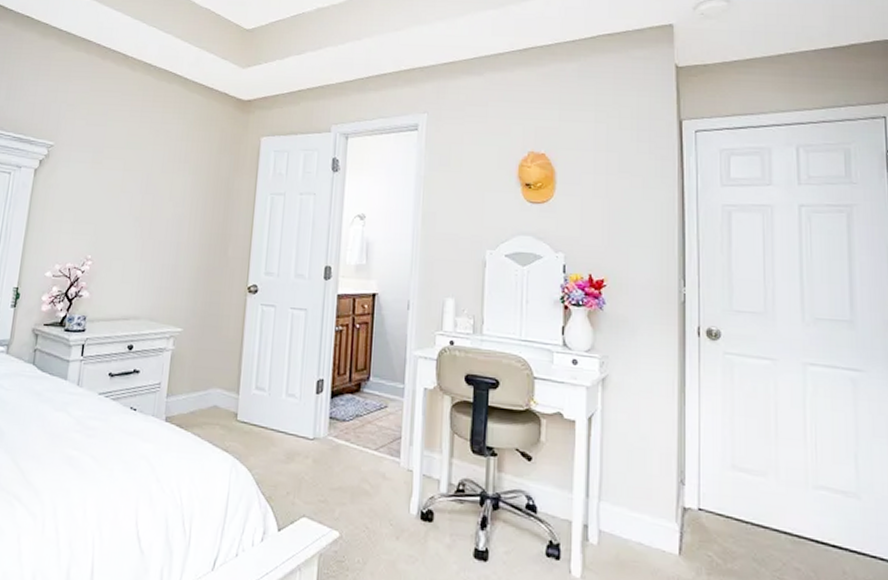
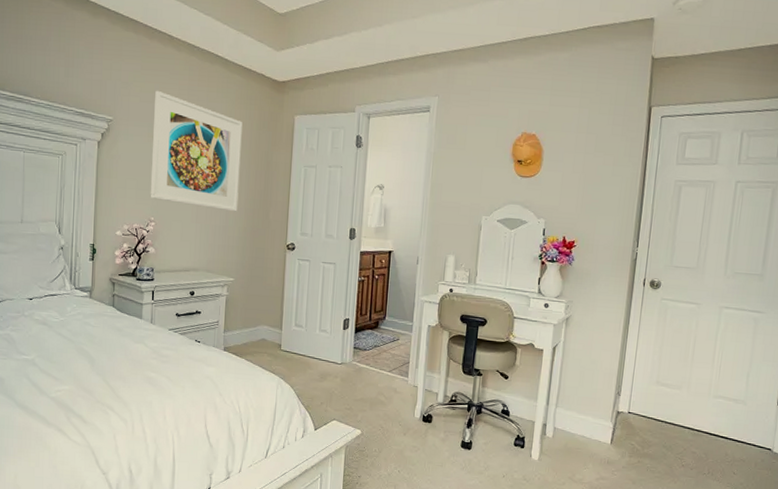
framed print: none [88,112,201,248] -> present [150,90,243,212]

